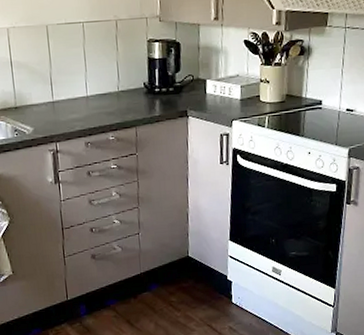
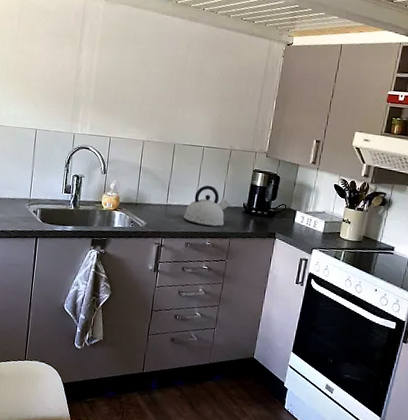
kettle: none [76,68,128,118] -> present [183,185,230,227]

